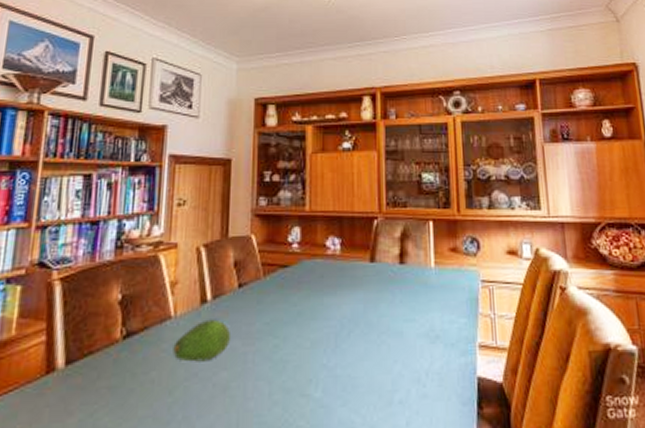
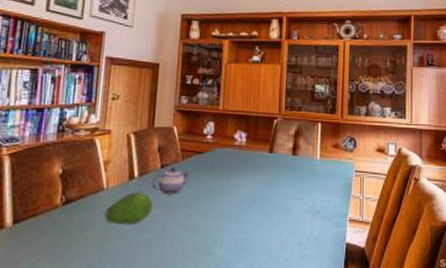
teapot: none [227,285,275,321] -> present [151,167,191,195]

